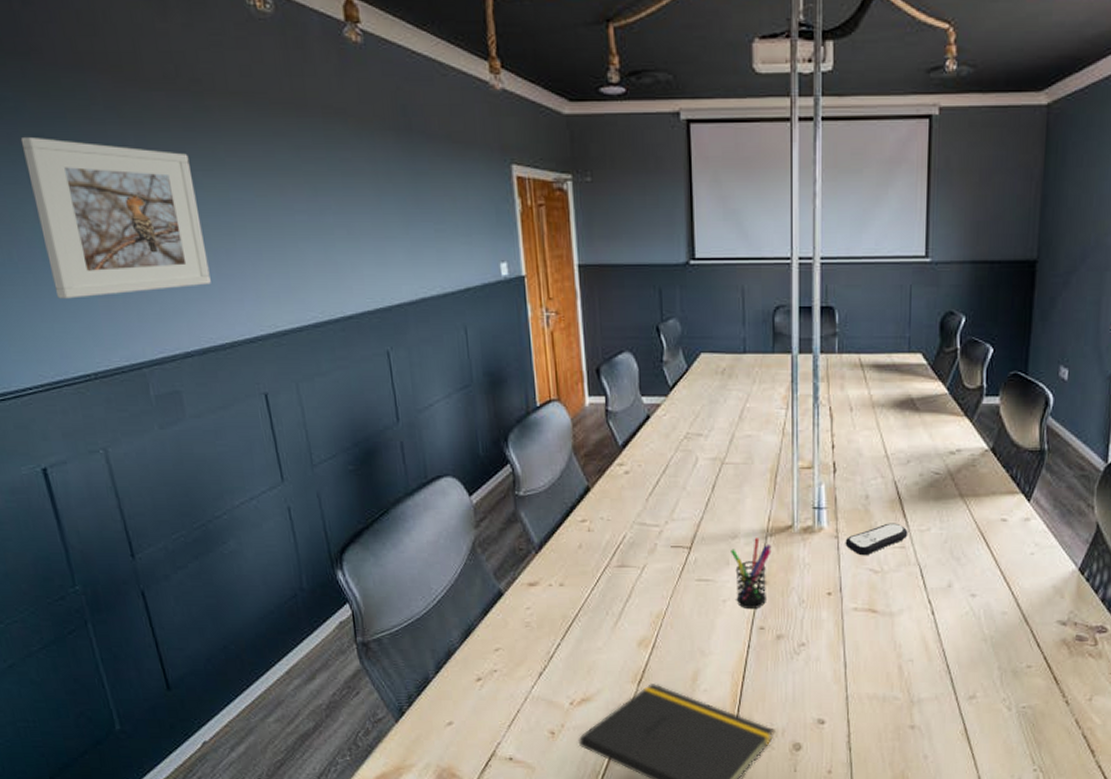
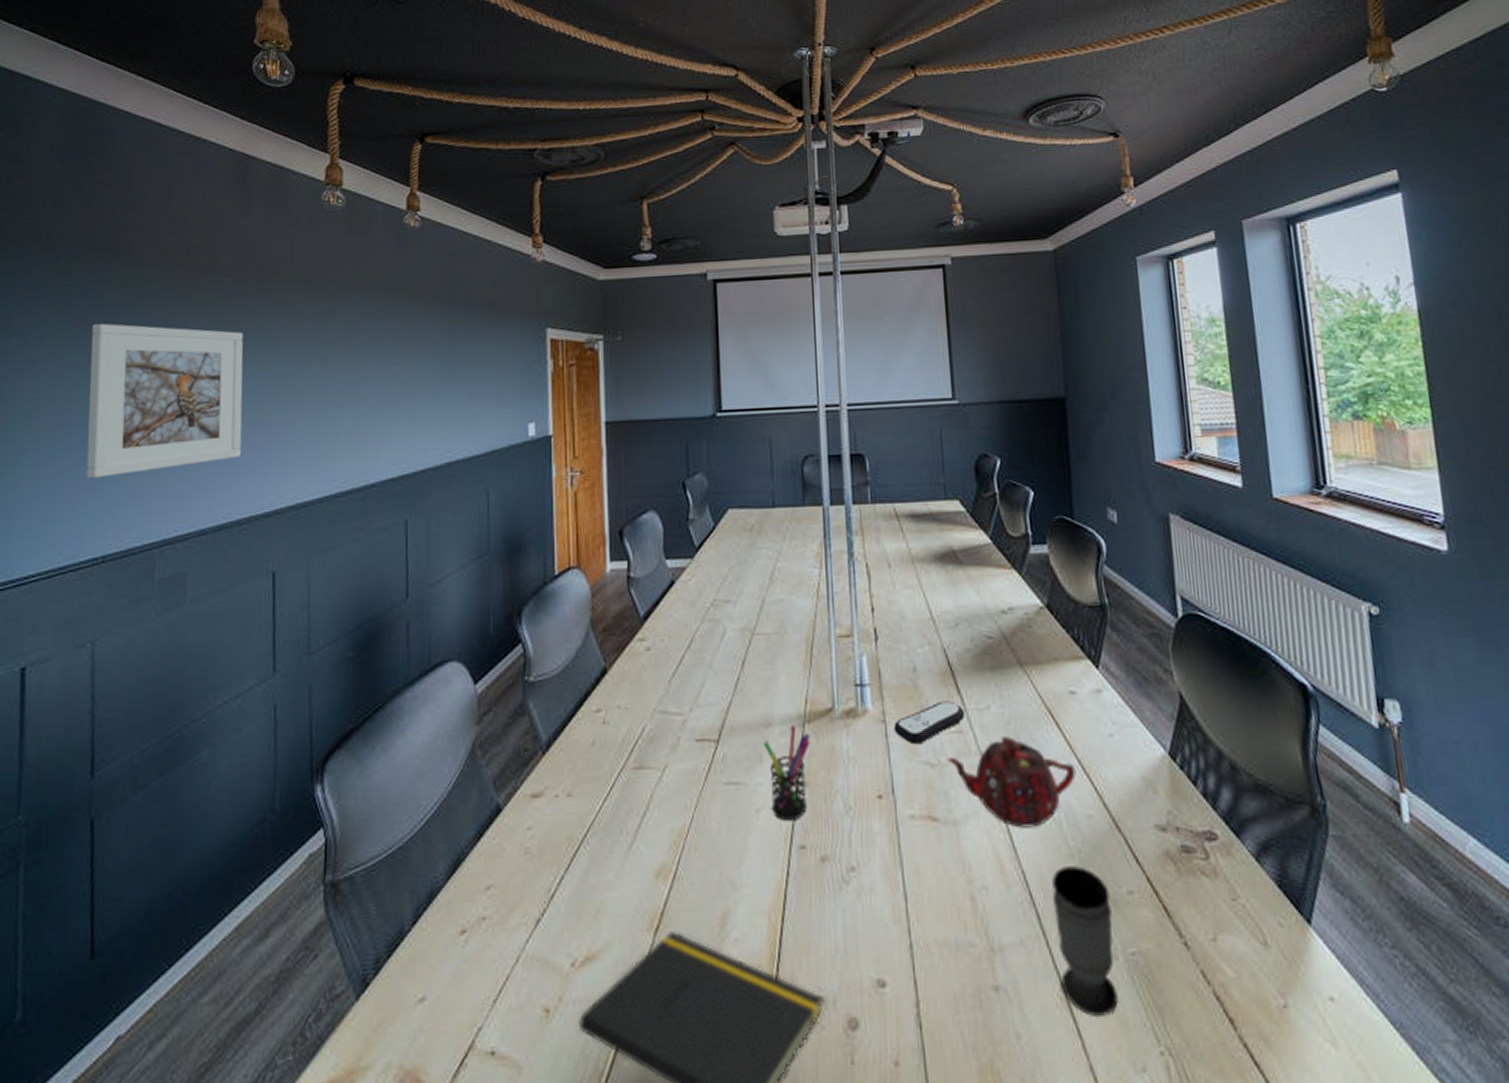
teapot: none [888,552,998,620] -> present [946,736,1076,828]
cup: none [964,648,1012,746] -> present [1052,866,1118,1016]

